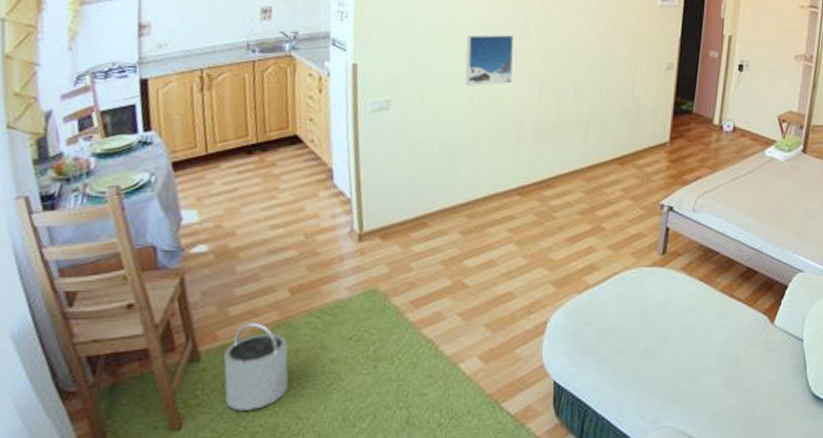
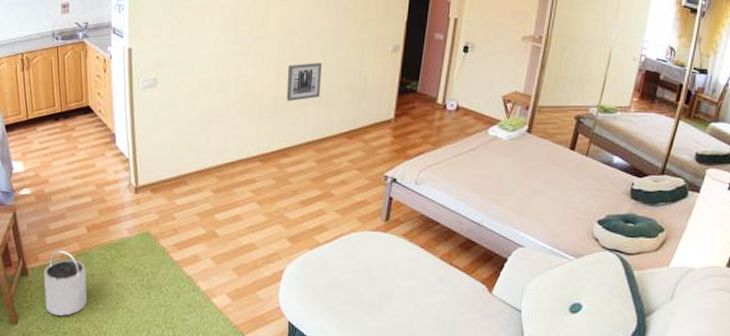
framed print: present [465,34,513,86] -> none [216,21,255,67]
wall art: none [550,80,591,125] -> present [286,62,323,101]

